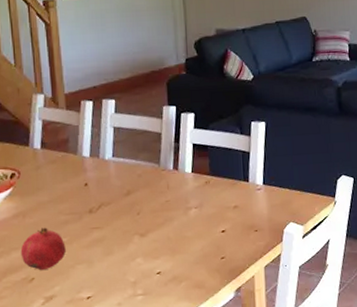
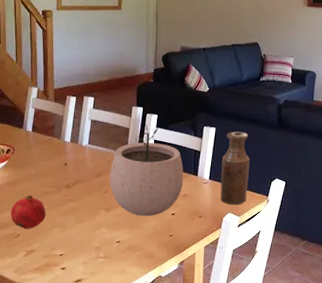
plant pot: none [142,125,233,238] -> present [110,123,184,217]
bottle: none [276,123,310,213] -> present [220,131,250,205]

